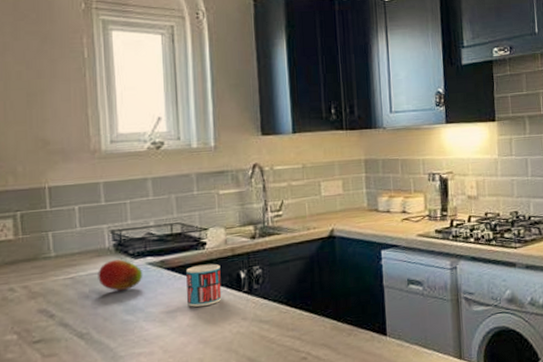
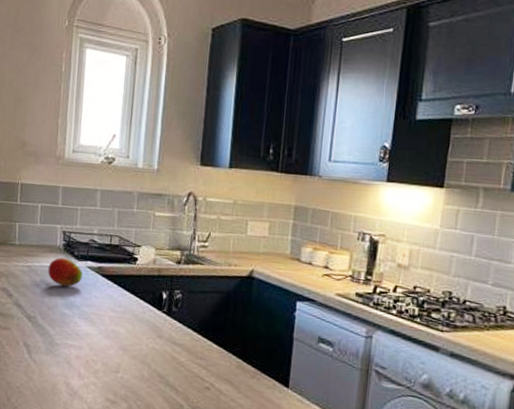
mug: present [186,263,222,307] -> none [114,278,147,317]

